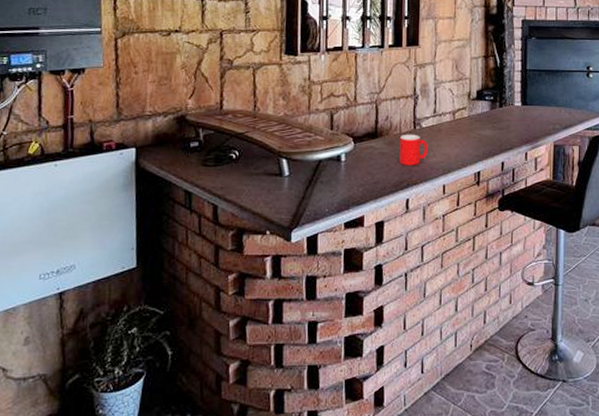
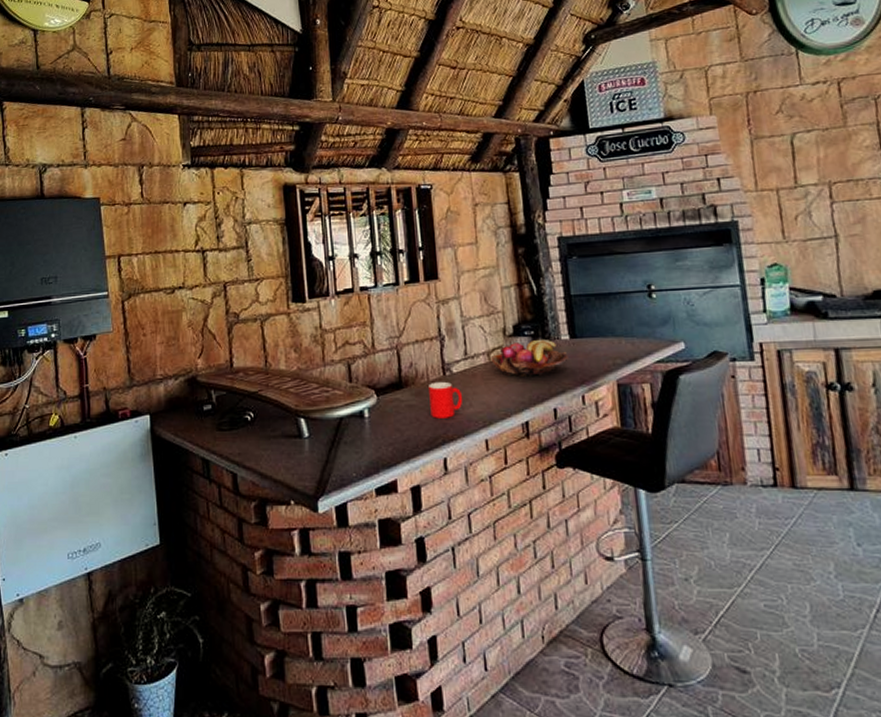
fruit basket: none [455,104,518,135] -> present [491,339,569,377]

